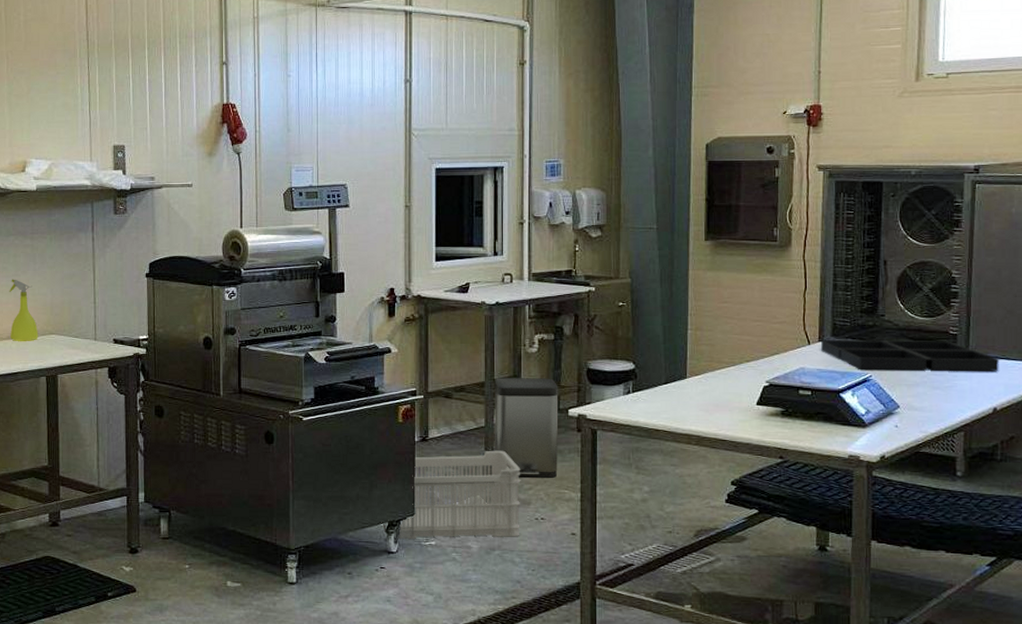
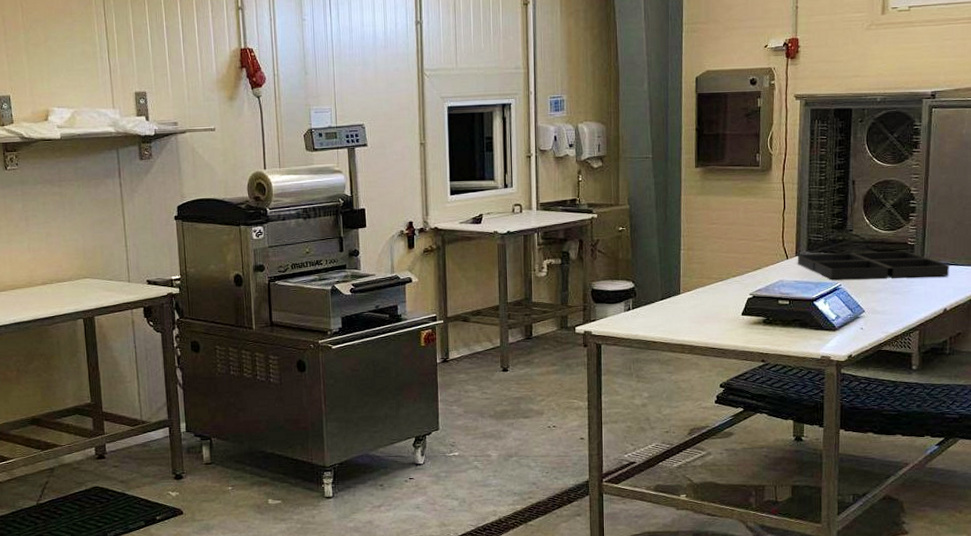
spray bottle: present [9,279,39,341] -> none [40,226,73,286]
plastic crate: present [381,450,521,540] -> none [408,367,535,453]
pedal bin: present [494,378,558,479] -> none [508,299,567,391]

